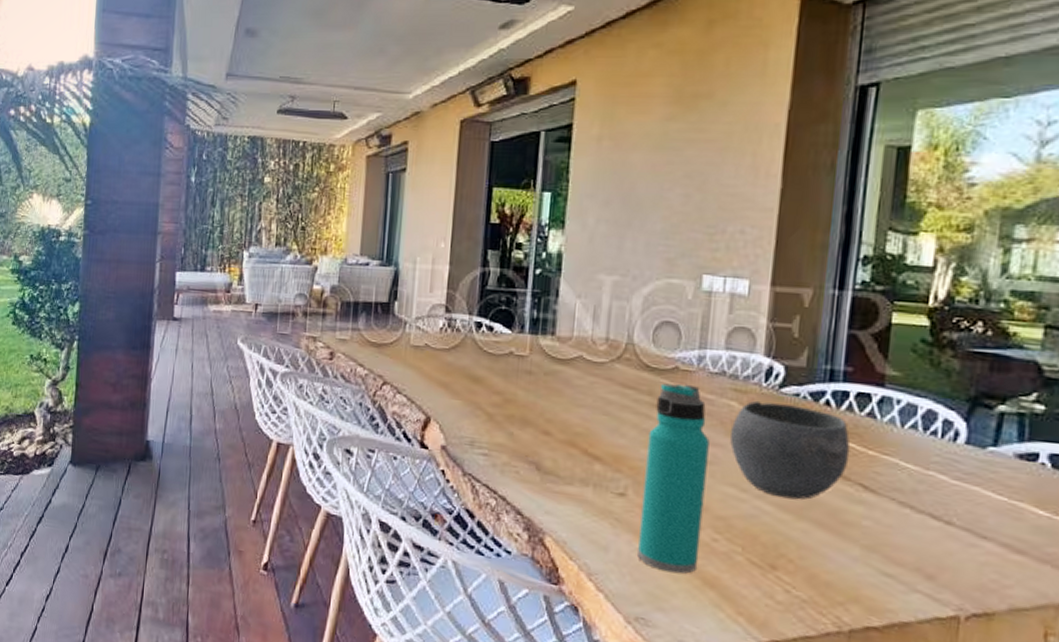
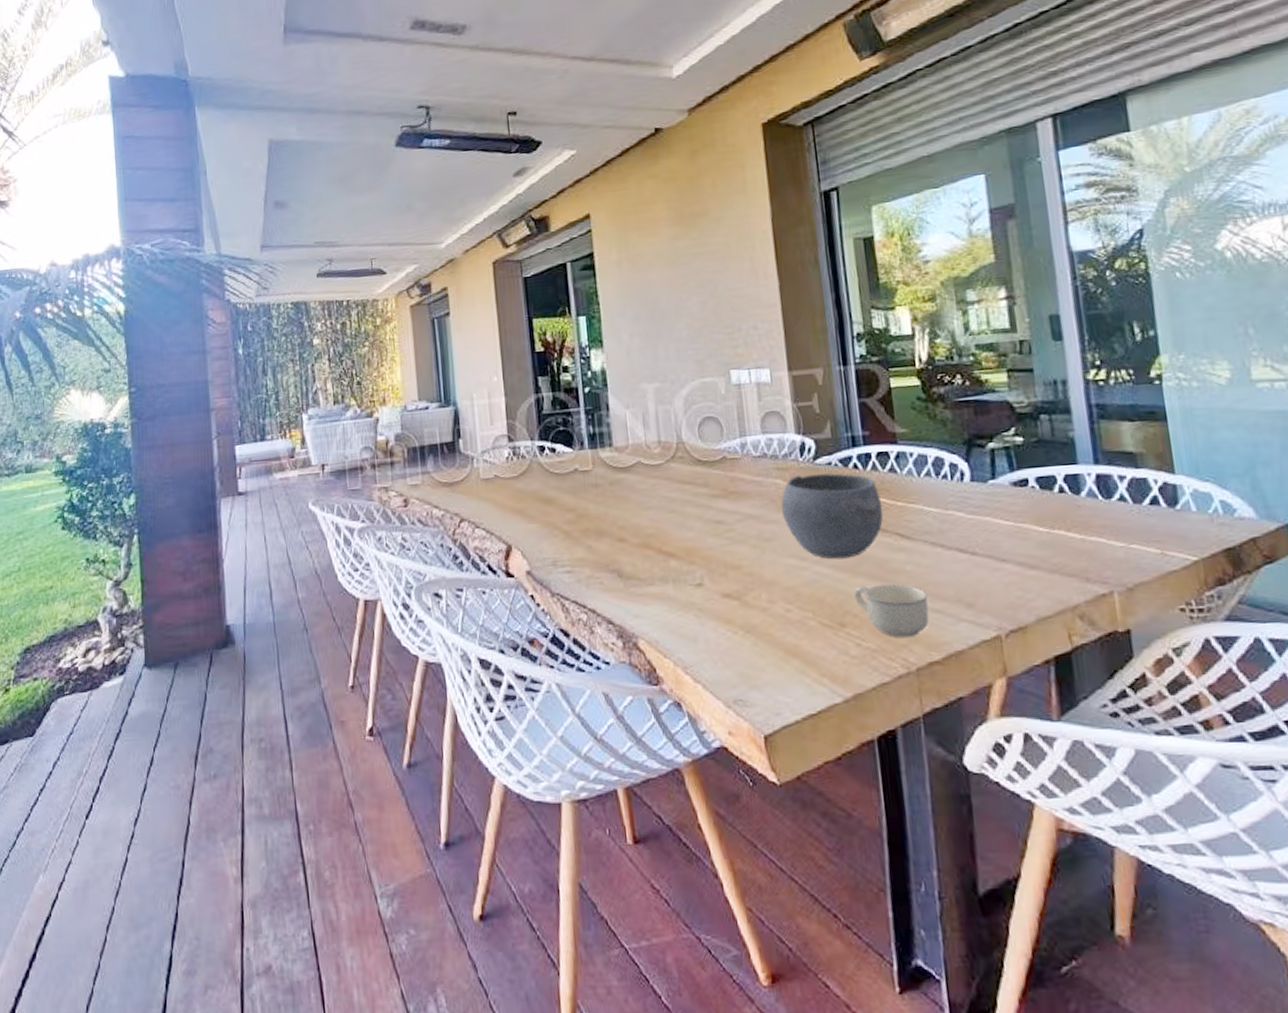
water bottle: present [638,383,710,574] -> none [712,470,779,651]
cup: none [794,531,882,597] -> present [854,584,929,638]

